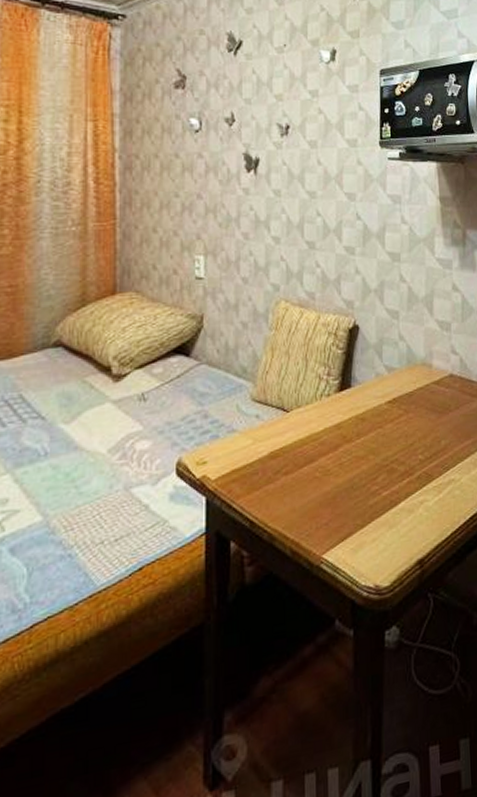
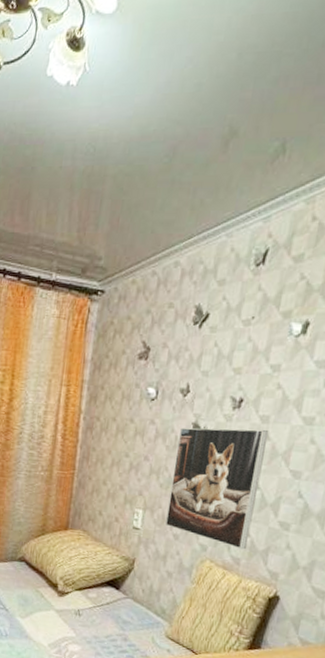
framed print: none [230,154,319,283] -> present [166,427,269,550]

